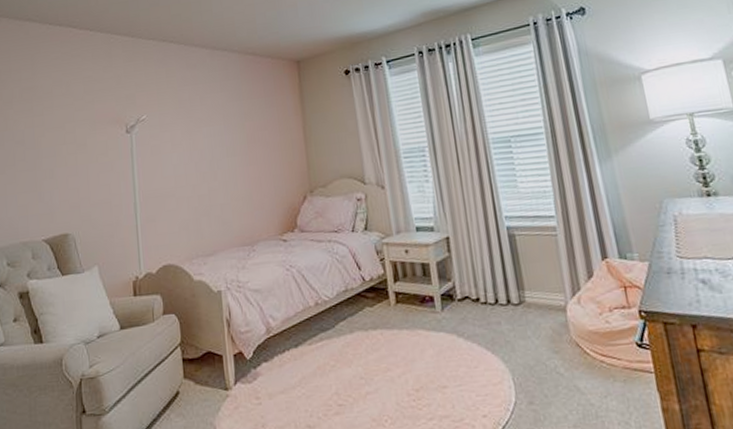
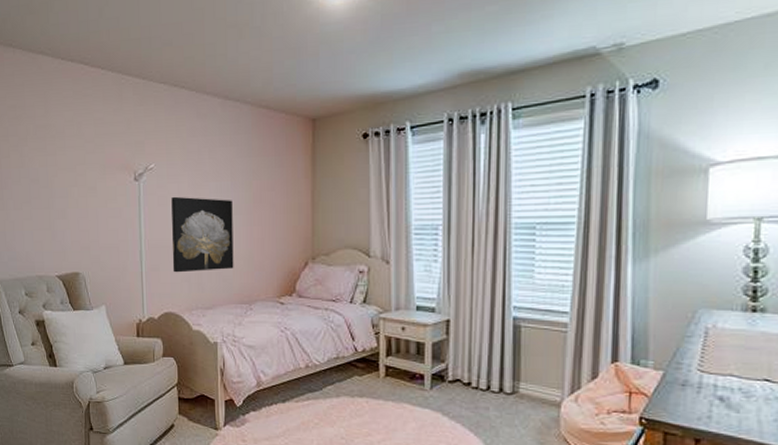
wall art: none [165,142,233,222] -> present [171,196,234,273]

